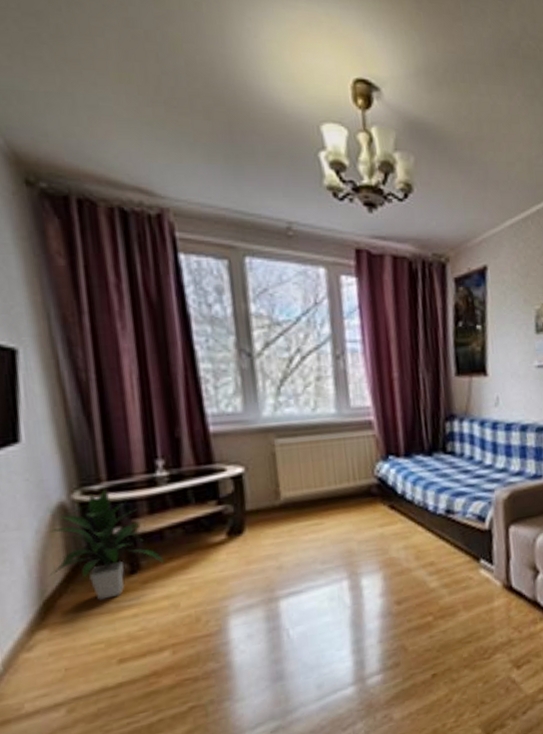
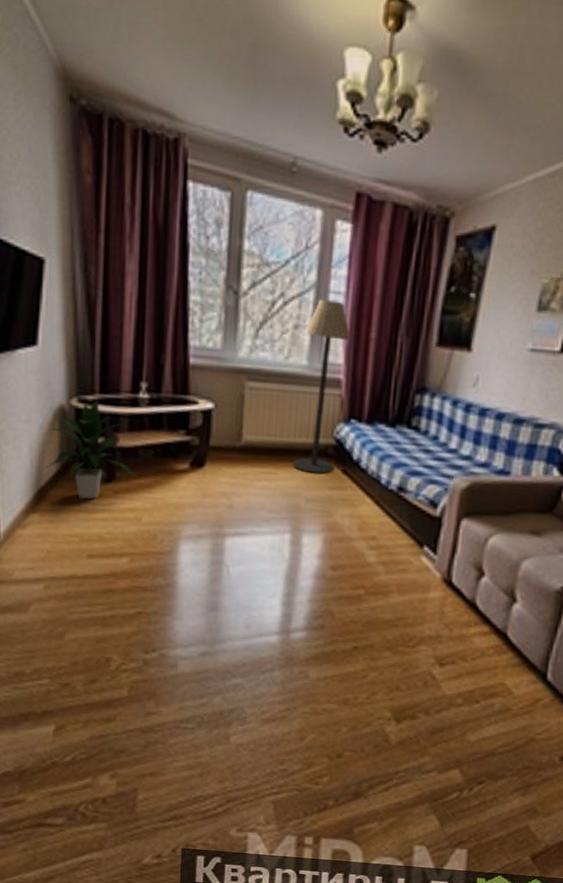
floor lamp: none [328,349,382,516] -> present [293,300,351,474]

